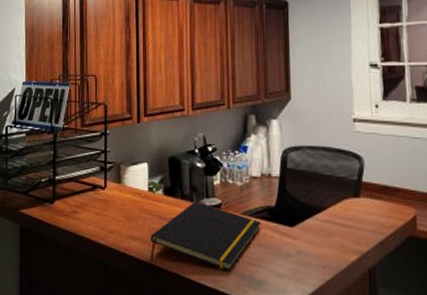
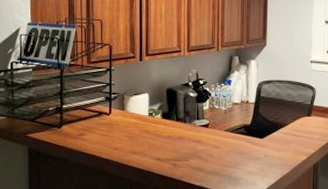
notepad: present [150,201,261,271] -> none [149,123,239,173]

